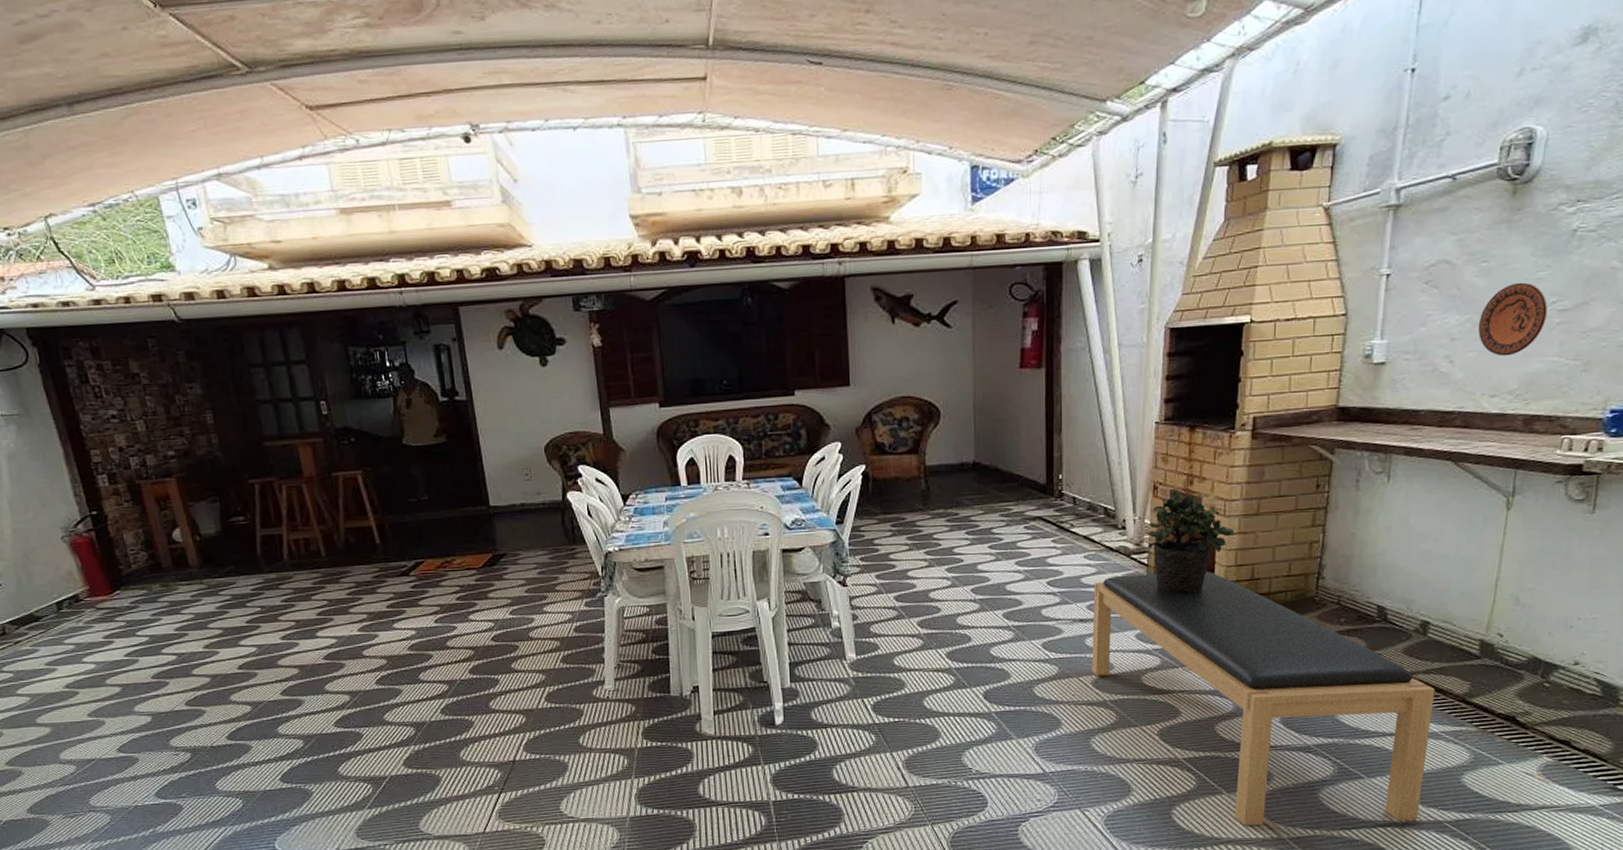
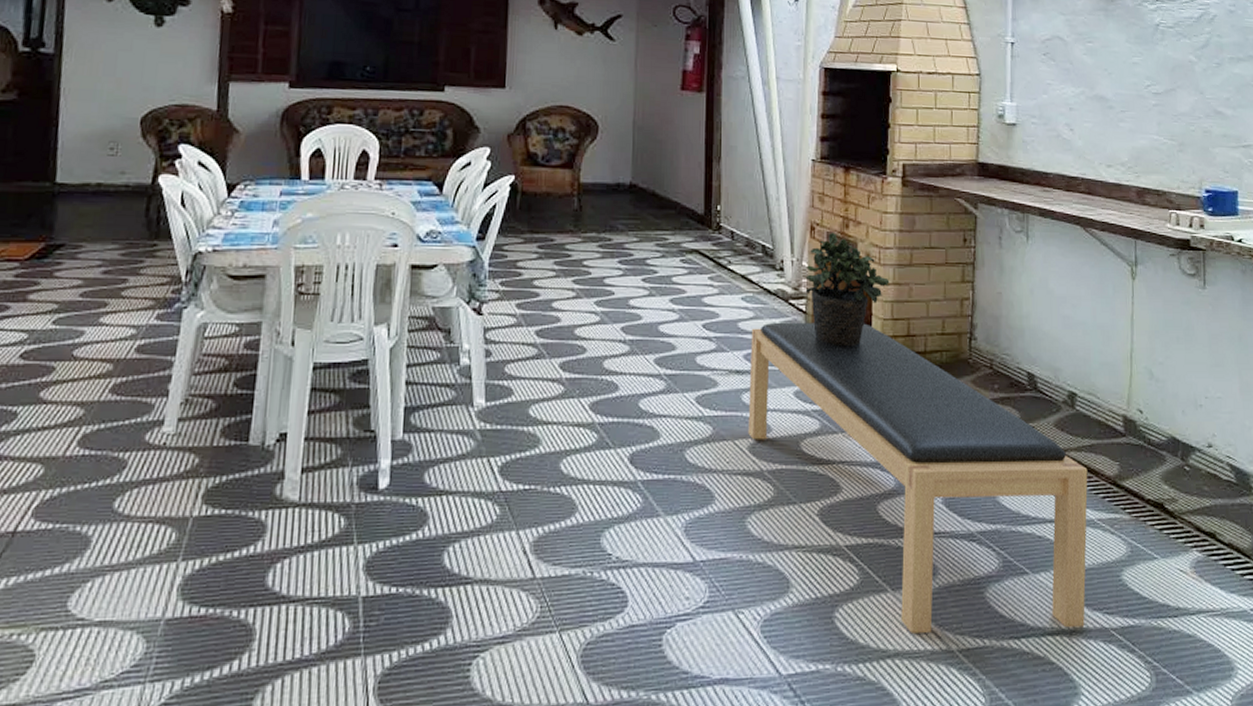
decorative plate: present [1478,282,1548,357] -> none [1091,64,1144,130]

